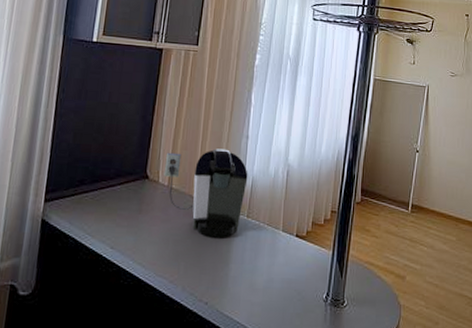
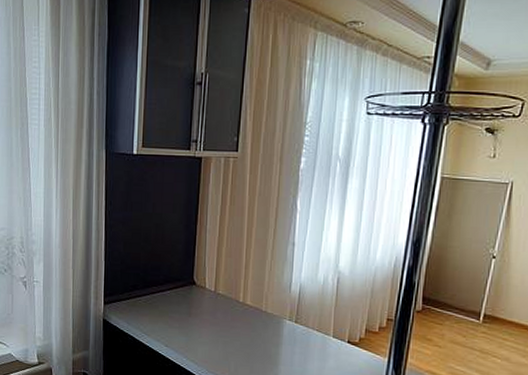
coffee maker: present [163,148,248,238] -> none [210,256,295,342]

